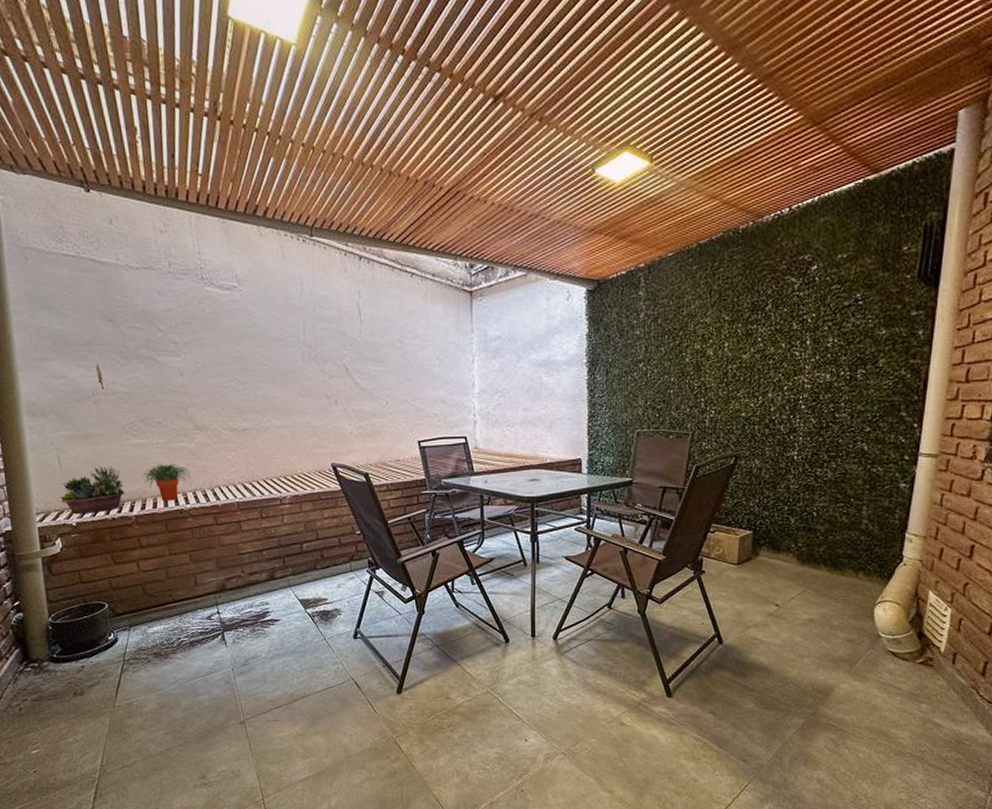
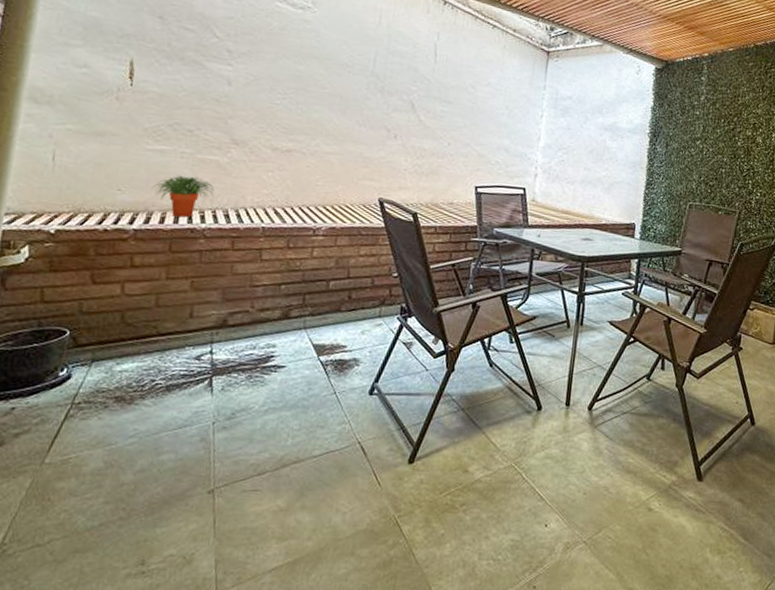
succulent planter: present [60,466,125,513] -> none [42,169,129,221]

